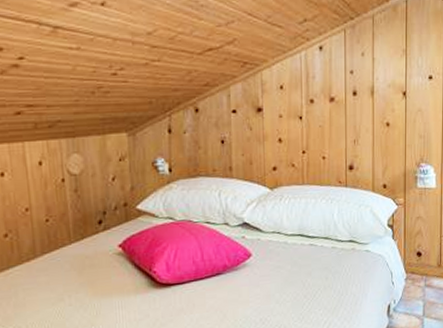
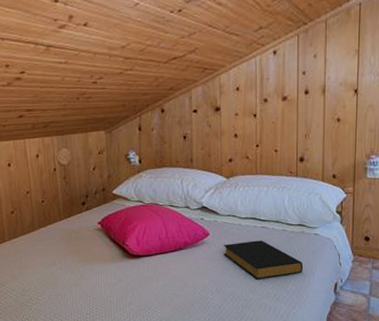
hardback book: none [267,260,355,306] -> present [223,240,304,280]

